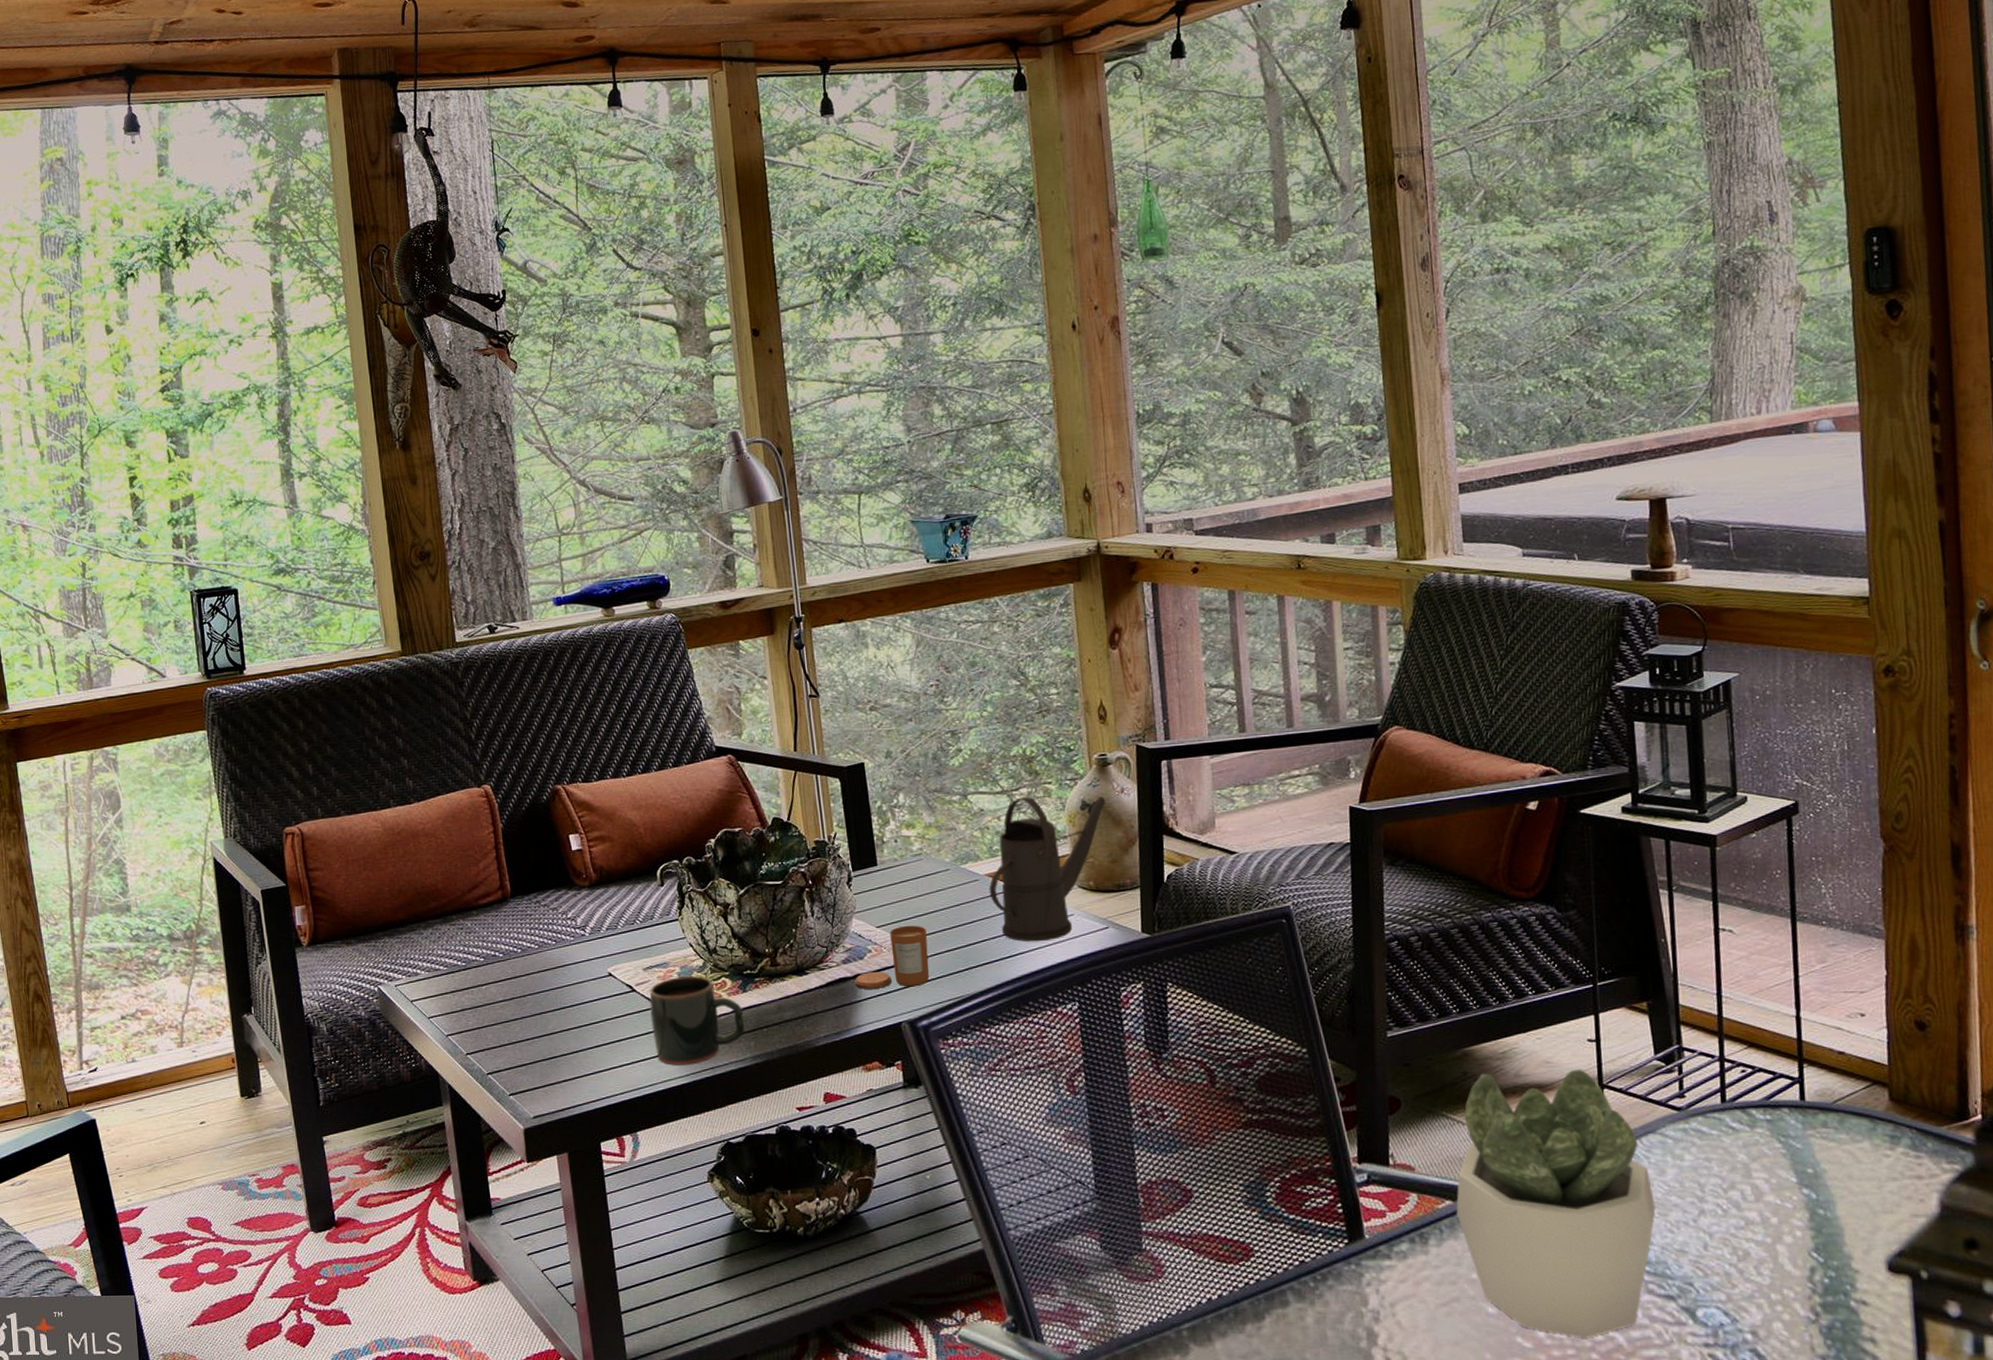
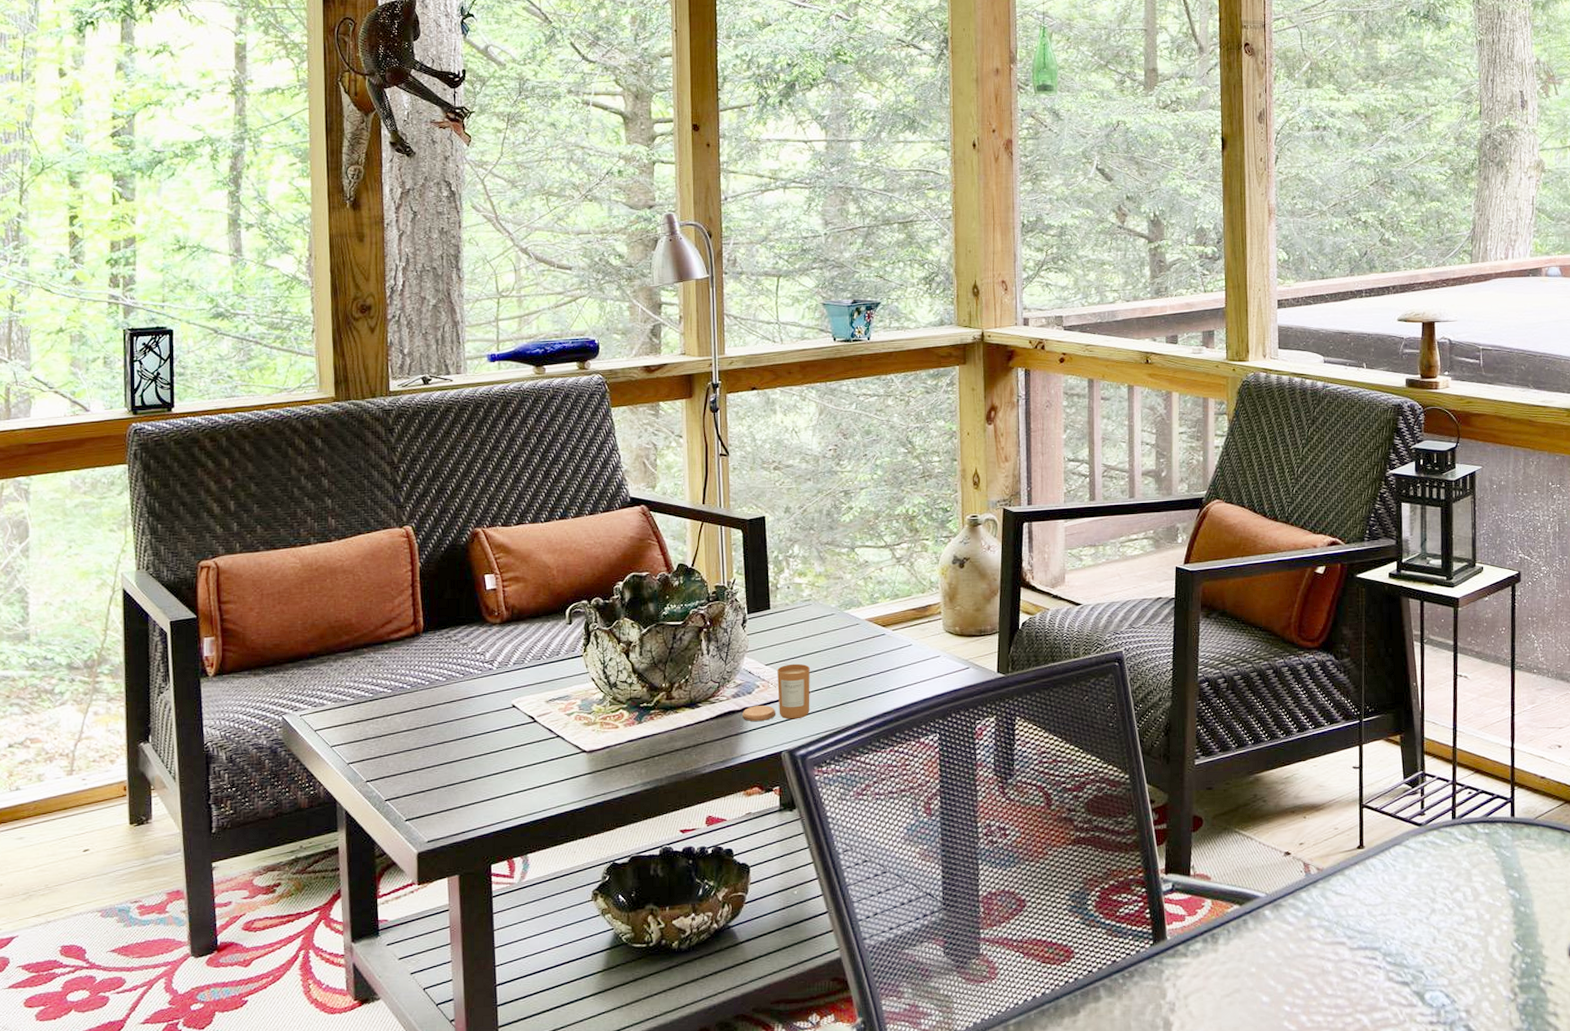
mug: present [649,976,745,1065] -> none [548,708,638,791]
watering can: present [988,796,1106,942] -> none [868,551,975,680]
succulent plant: present [1456,1069,1656,1338] -> none [1242,791,1398,1021]

